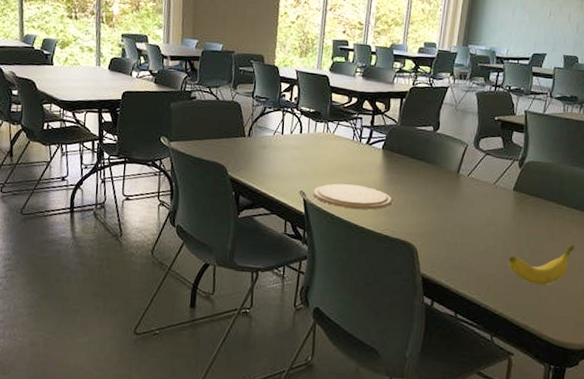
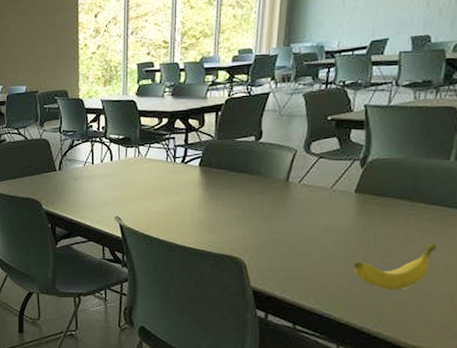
plate: present [313,183,392,210] -> none [129,205,214,228]

